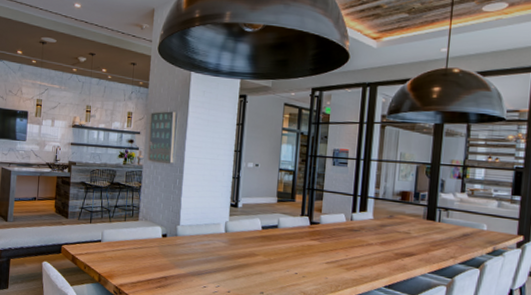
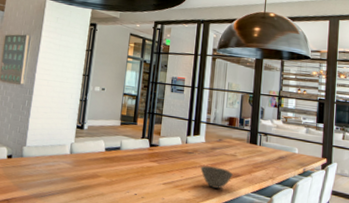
bowl: none [368,244,406,268] -> present [200,165,233,189]

